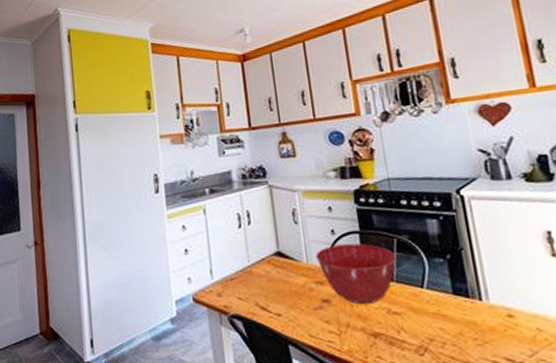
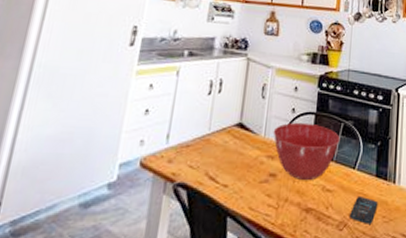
smartphone: none [429,316,465,348] -> present [350,195,378,224]

